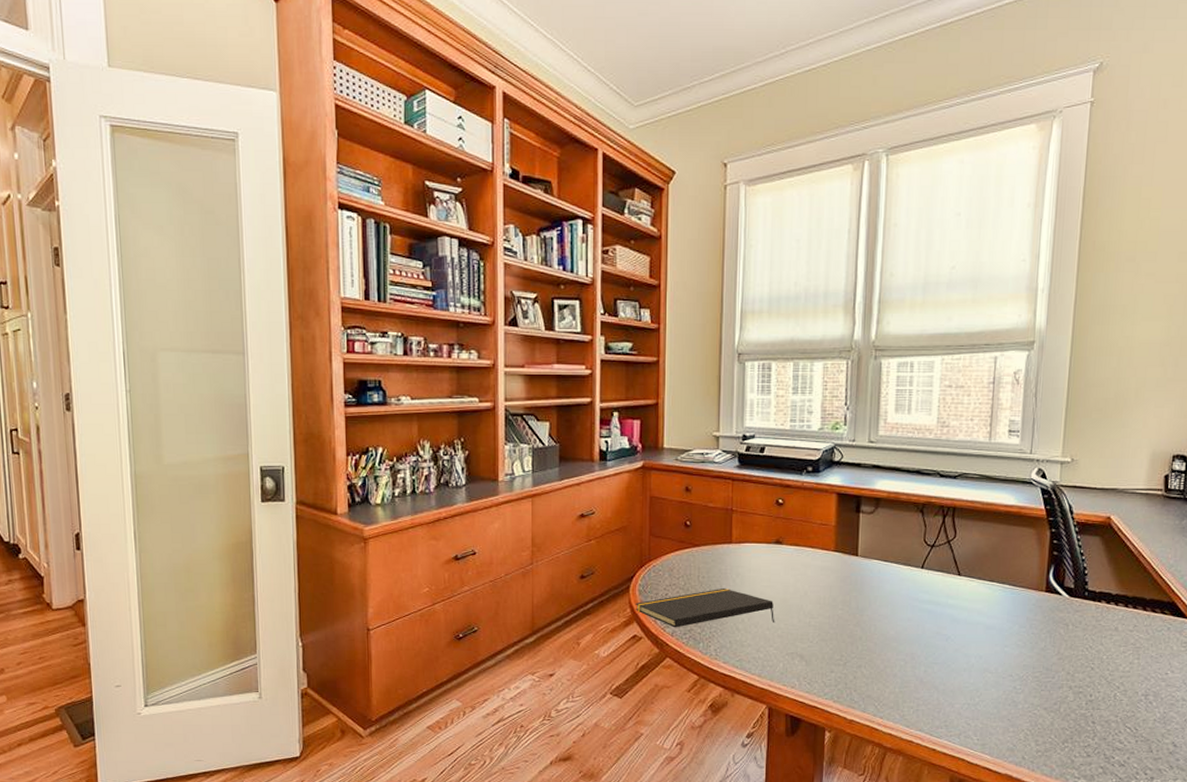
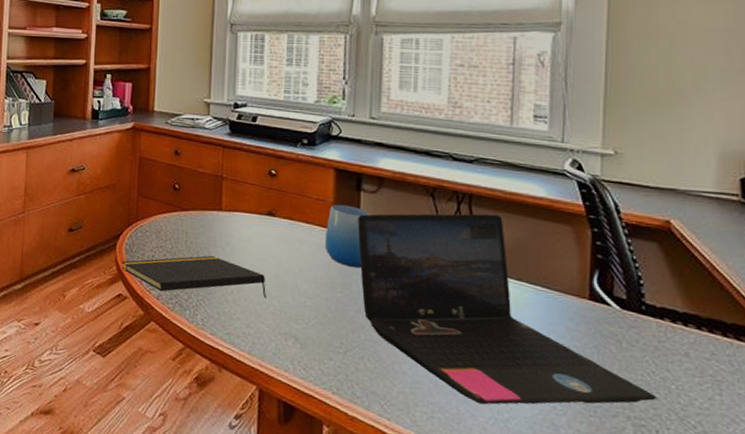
cup: none [827,527,868,586] -> present [324,204,371,269]
laptop: none [856,524,1093,693] -> present [357,213,658,405]

